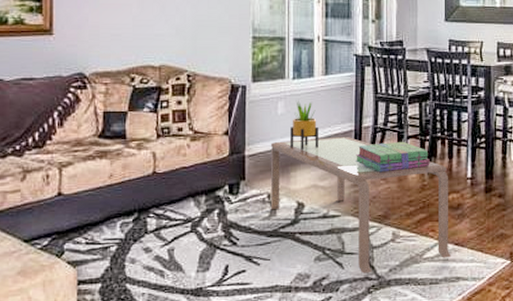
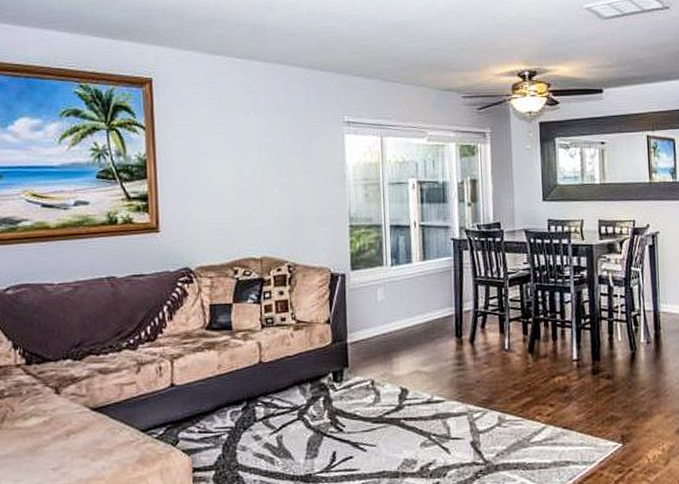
coffee table: present [270,136,452,274] -> none [373,321,560,459]
potted plant: present [290,100,318,149] -> none [391,286,419,336]
stack of books: present [356,141,430,173] -> none [457,324,534,357]

